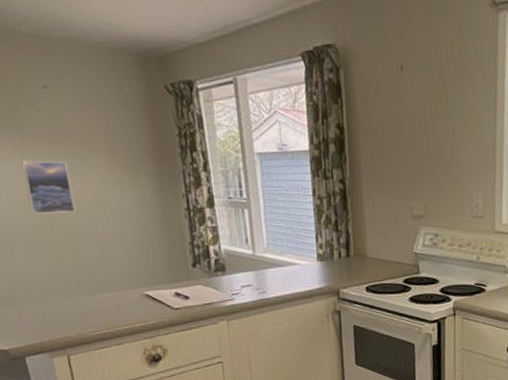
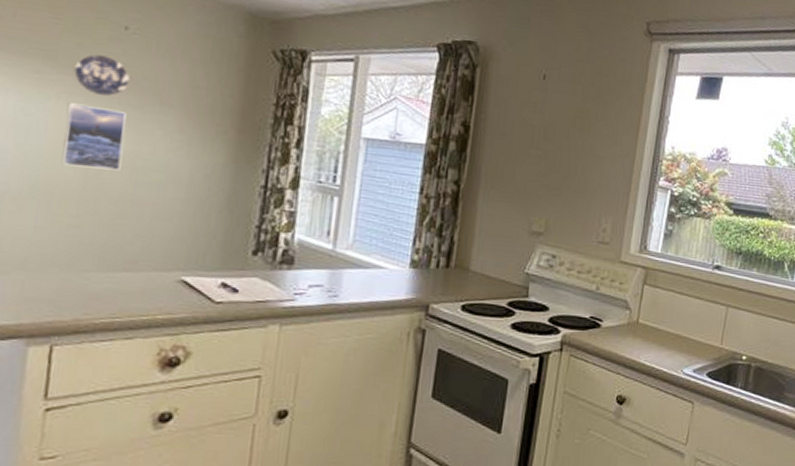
plate: none [16,115,61,151] -> present [74,54,130,97]

